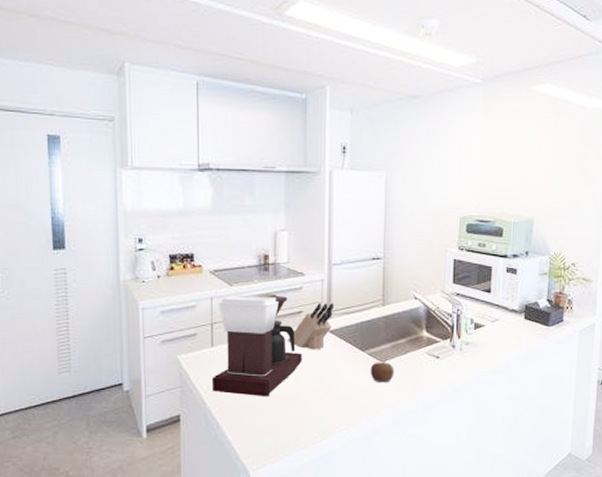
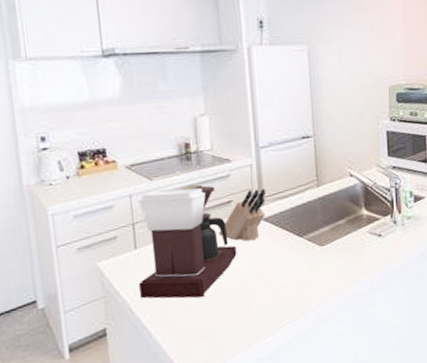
apple: present [370,359,394,383] -> none [310,243,337,269]

